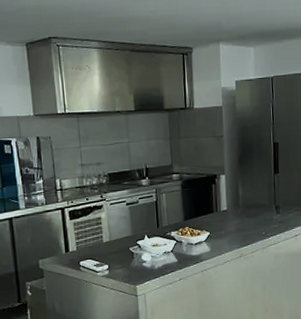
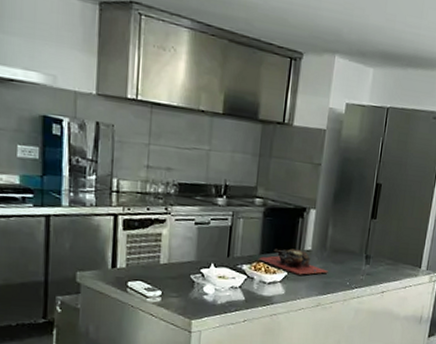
cutting board: none [183,211,245,233] -> present [258,248,328,275]

